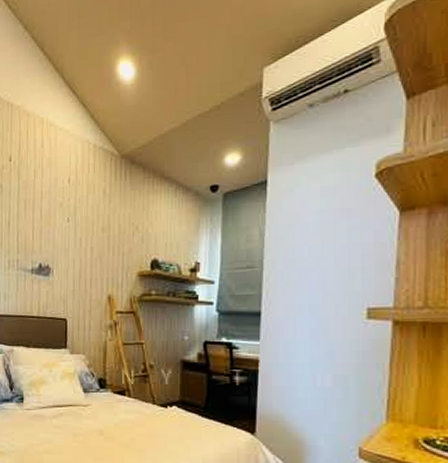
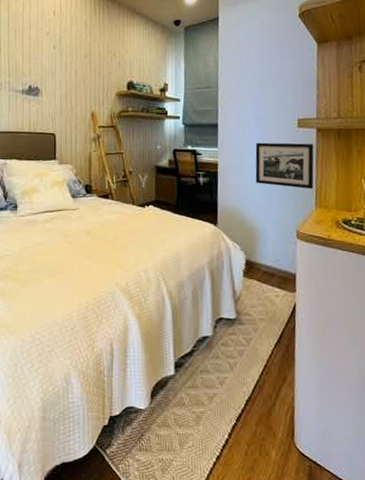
picture frame: none [307,336,388,398] -> present [255,142,314,190]

